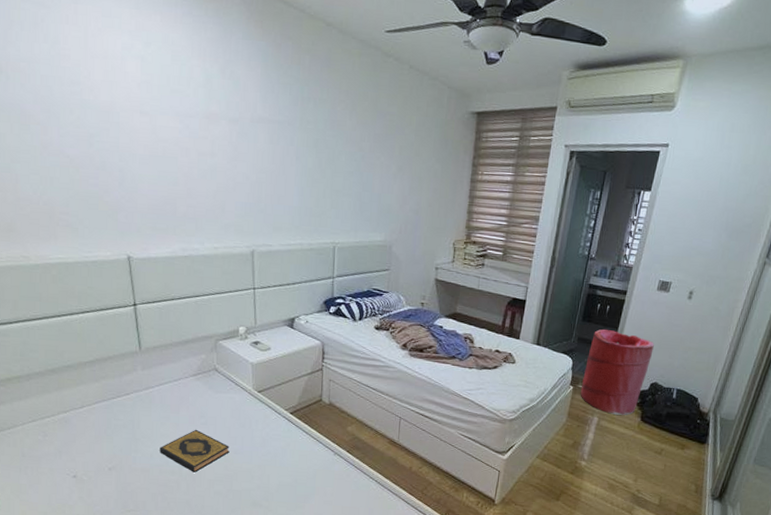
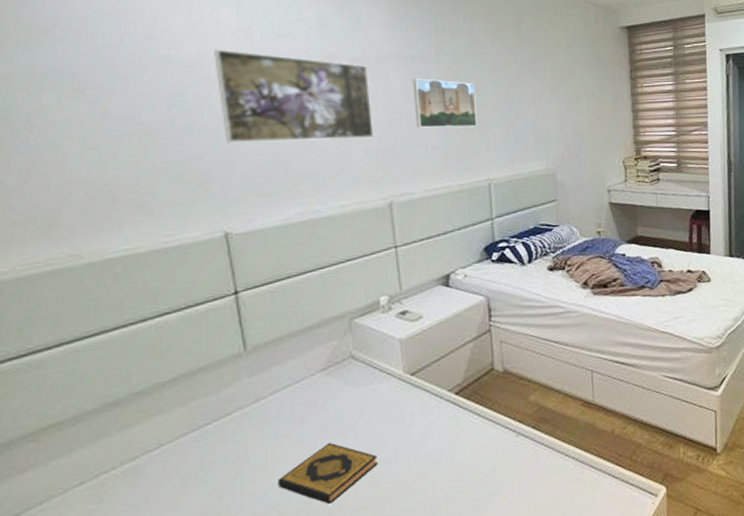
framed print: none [122,98,244,192] -> present [214,49,375,144]
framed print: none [278,143,331,194] -> present [412,78,477,128]

